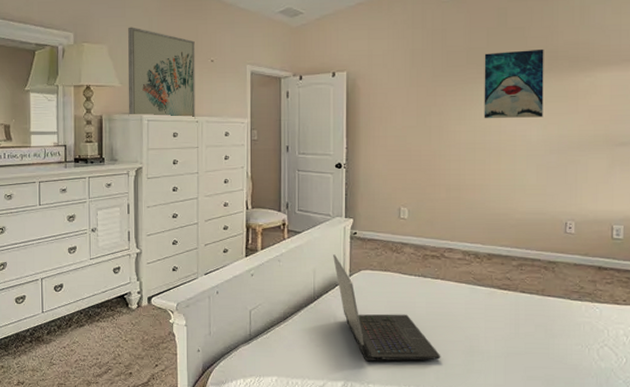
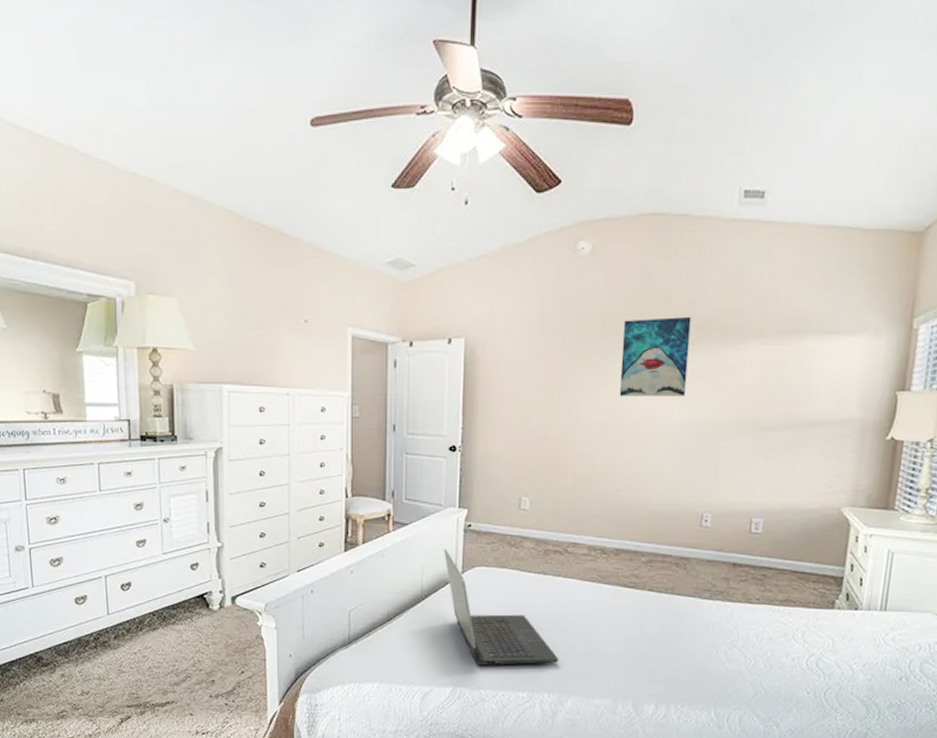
wall art: present [128,27,196,119] -> none [203,276,286,391]

